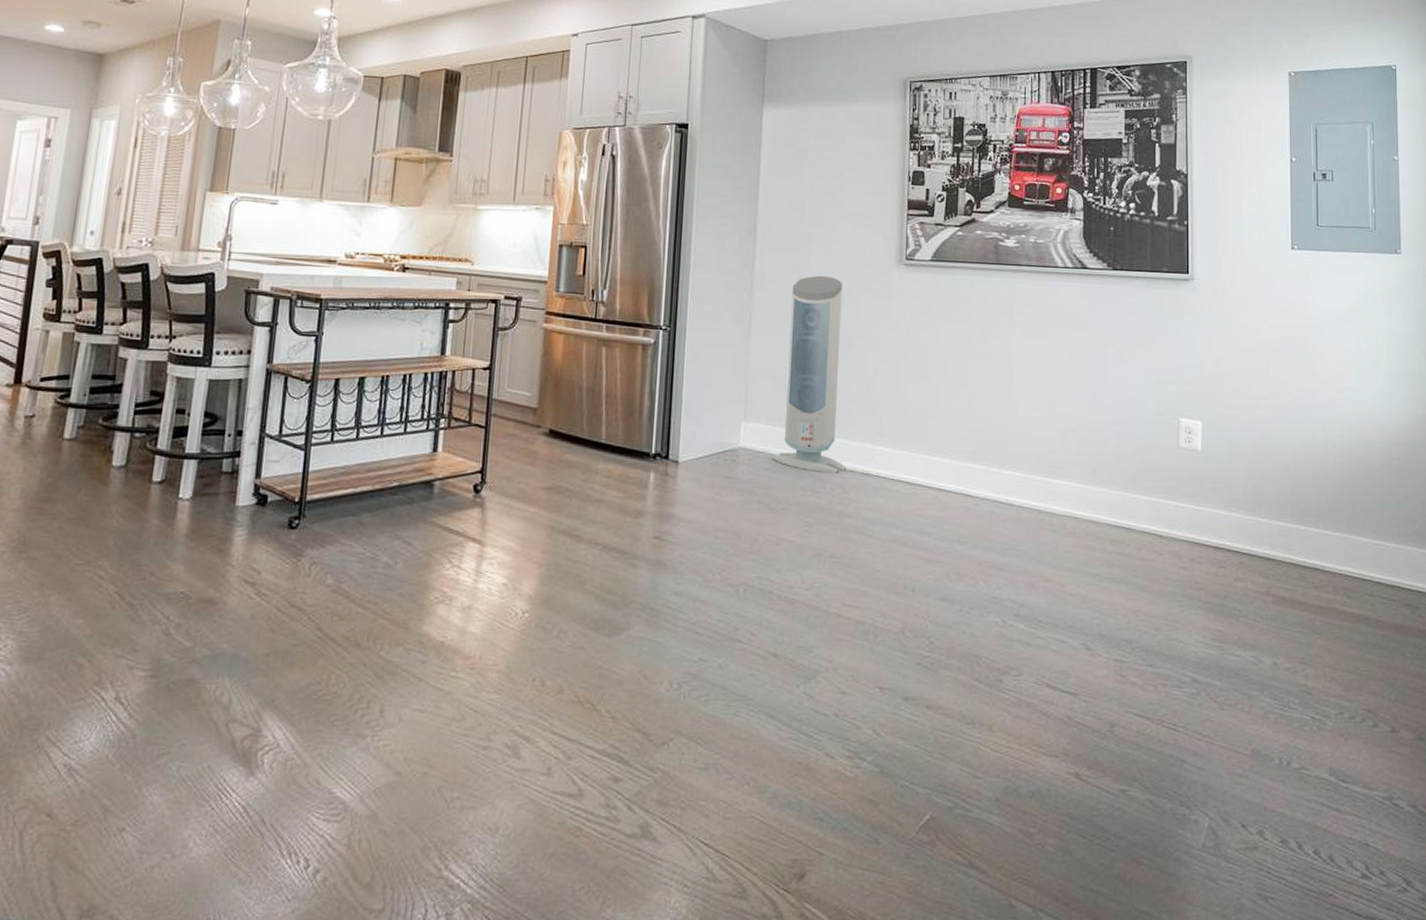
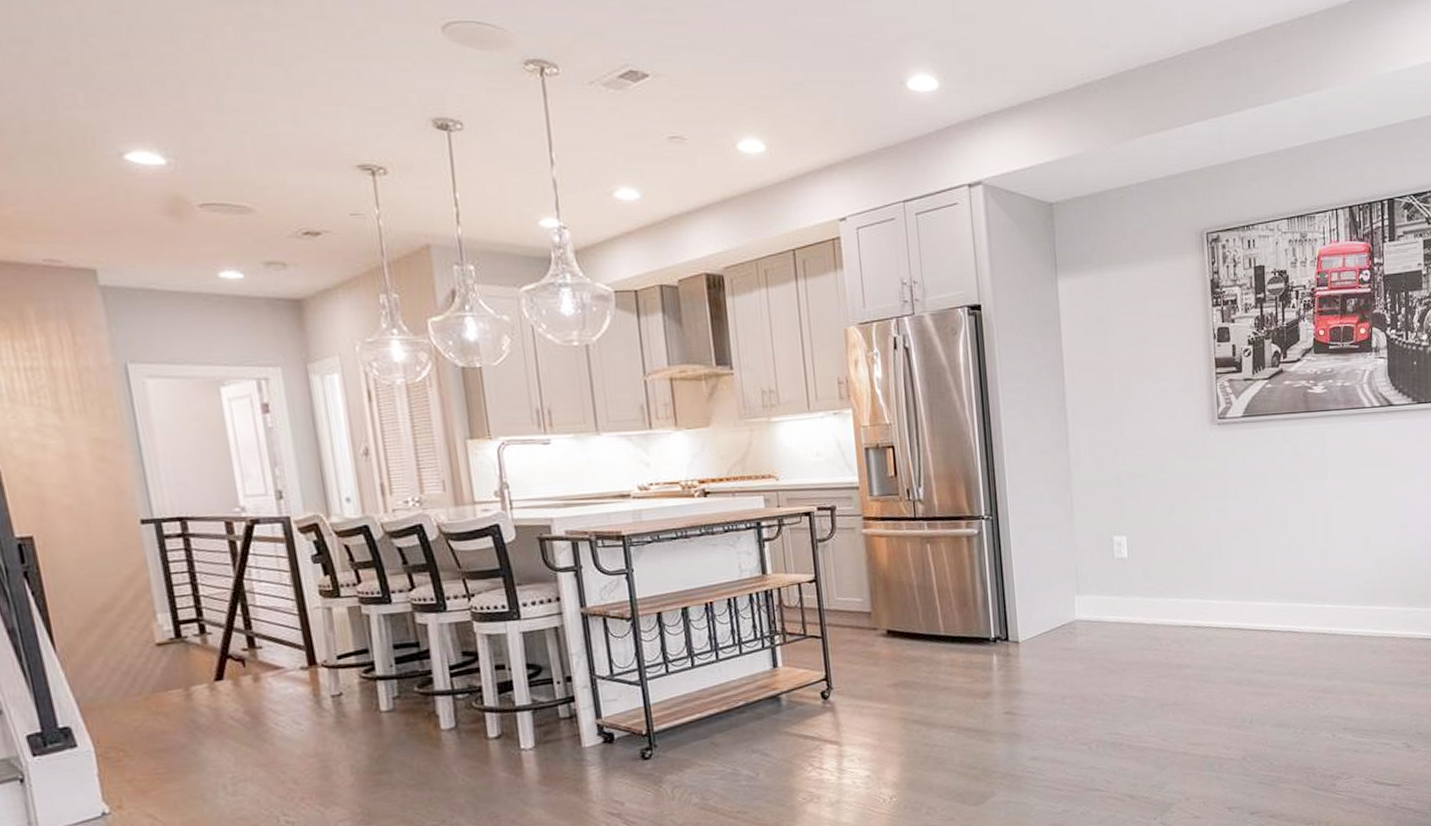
air purifier: present [771,275,847,474] -> none [1107,445,1180,632]

